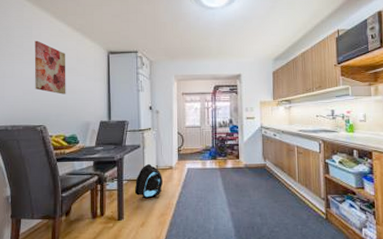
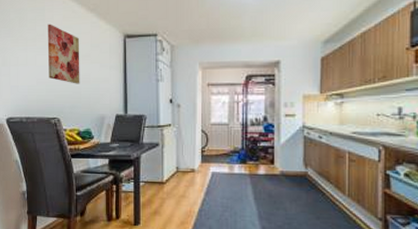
backpack: present [134,164,164,199] -> none [152,165,184,204]

